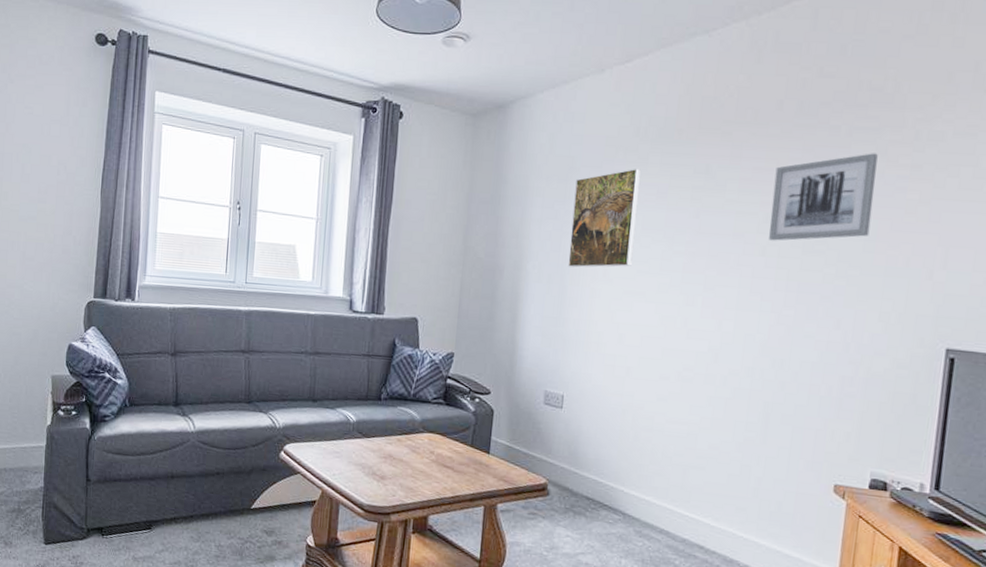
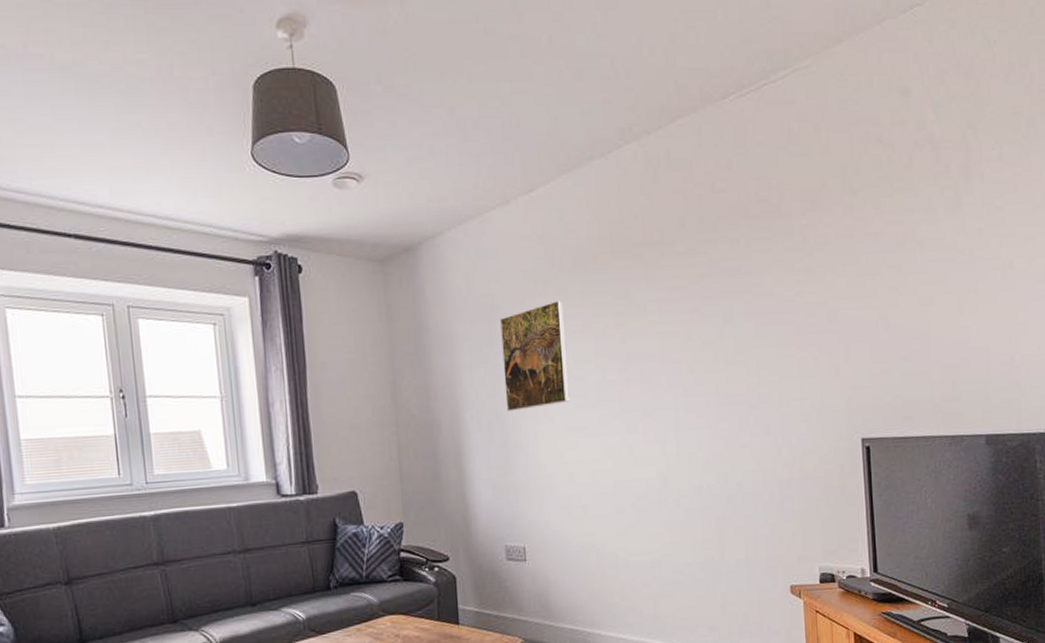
wall art: present [769,153,878,241] -> none [689,261,780,358]

